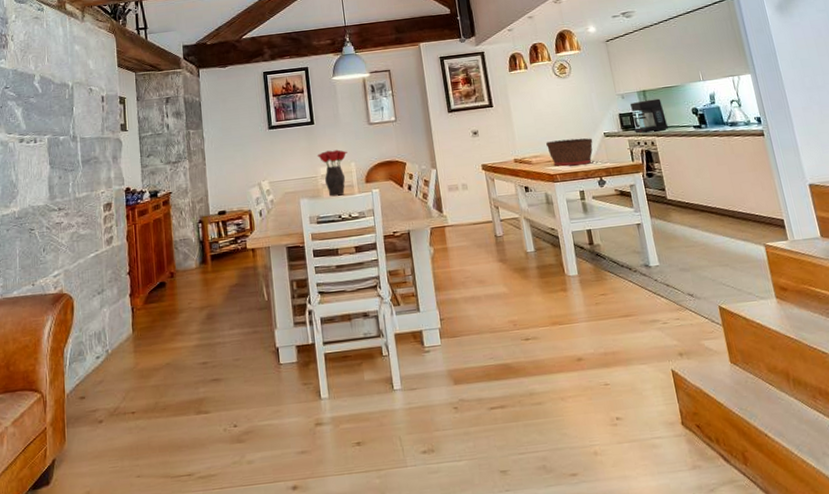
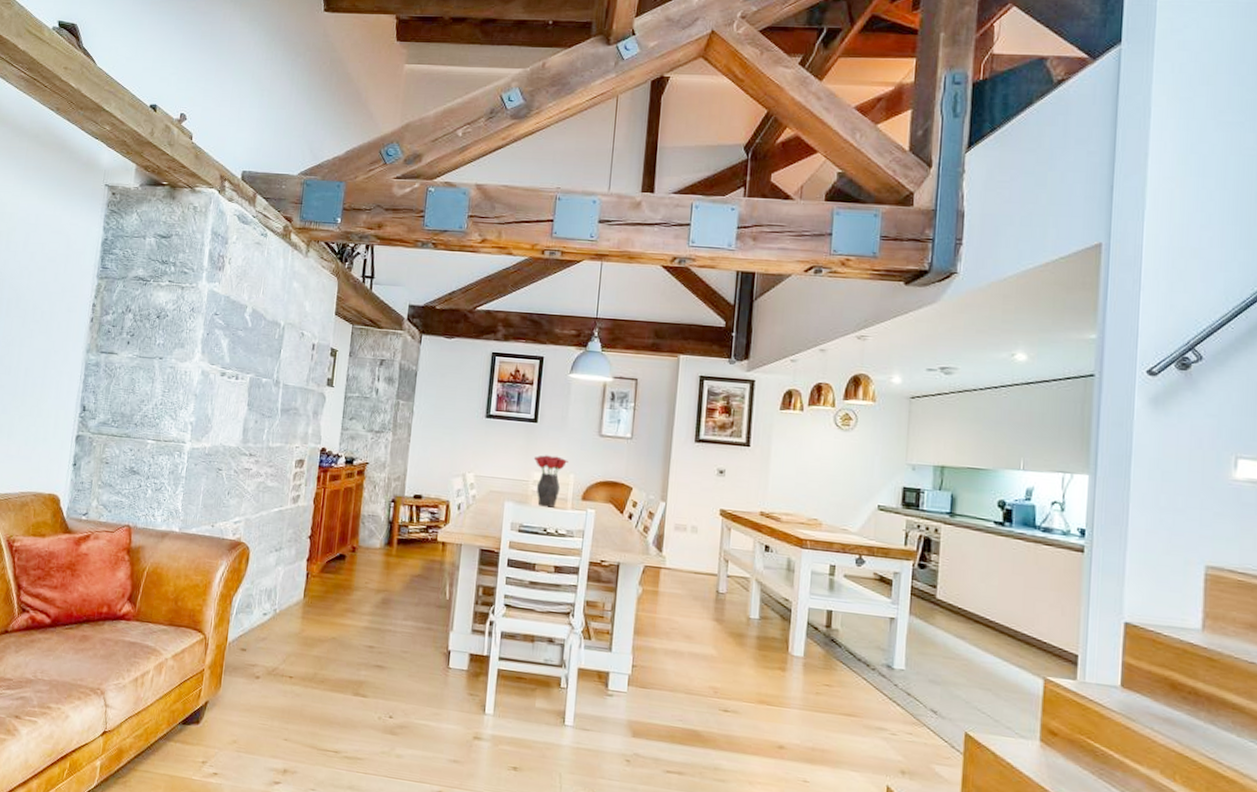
basket: present [546,138,593,167] -> none [804,500,862,537]
coffee maker: present [629,98,669,134] -> none [917,477,963,519]

